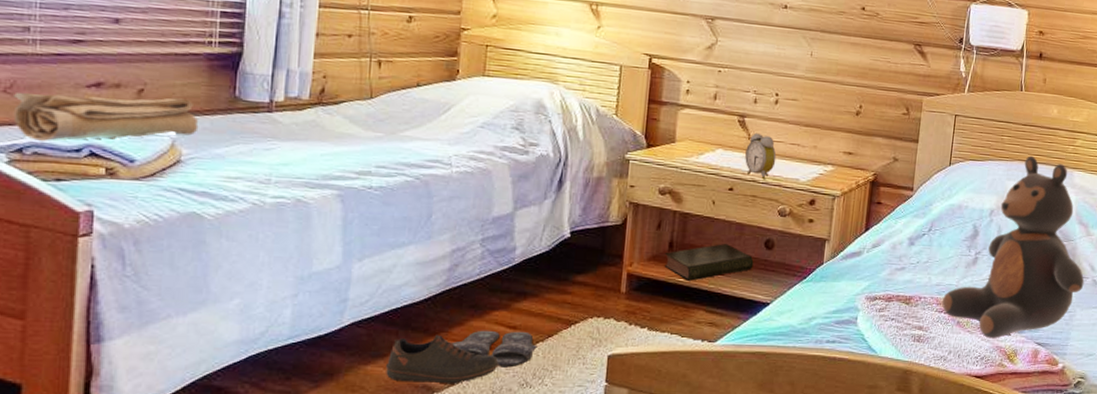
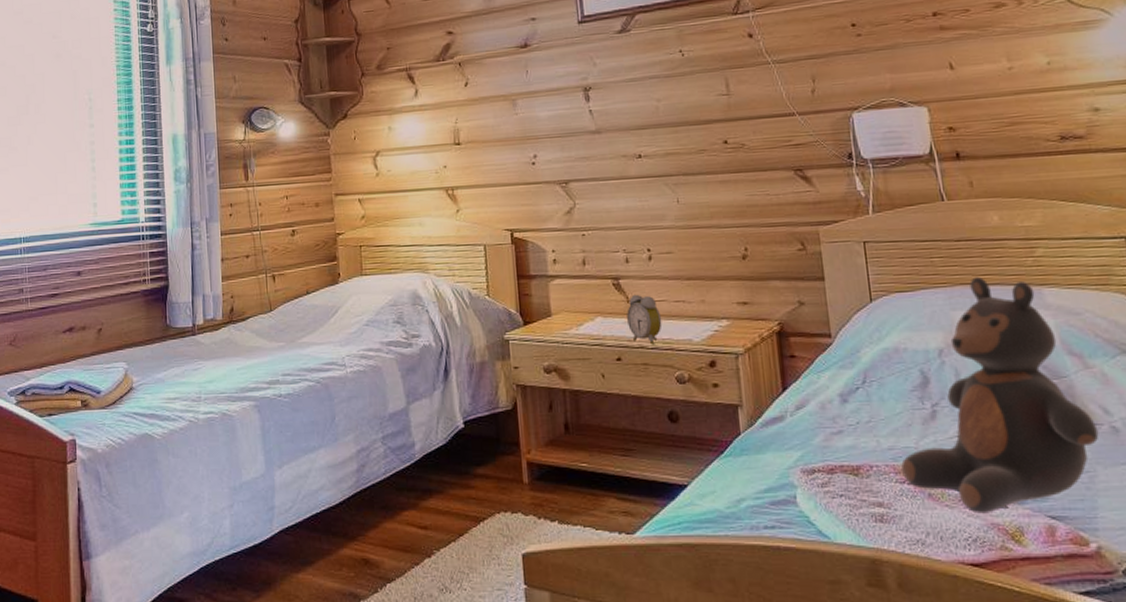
towel: present [13,93,199,142] -> none [17,332,143,384]
shoe: present [386,334,499,383] -> none [315,538,417,590]
slippers: present [452,330,538,368] -> none [370,531,451,571]
book: present [664,243,754,281] -> none [561,419,660,465]

